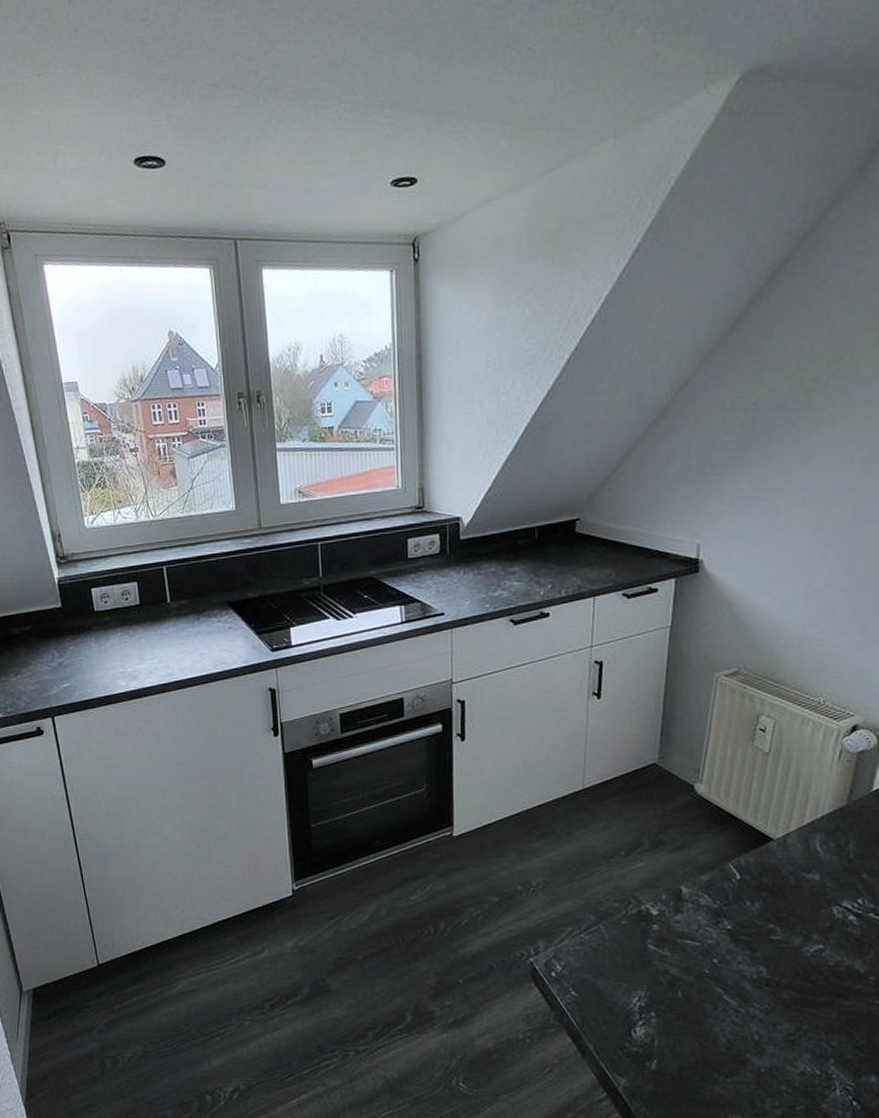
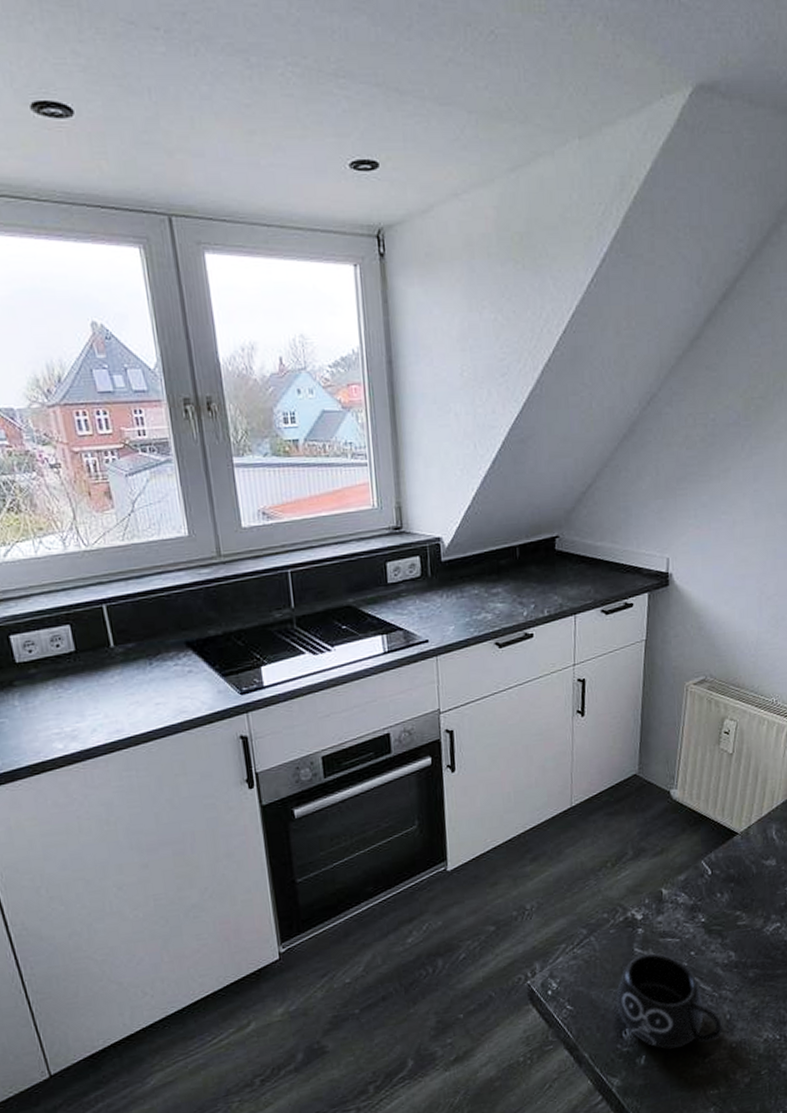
mug: none [624,953,750,1061] -> present [615,953,723,1050]

